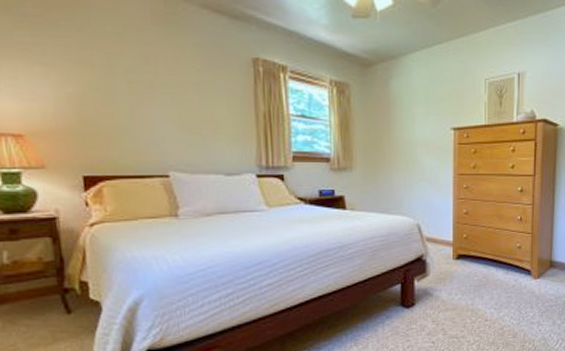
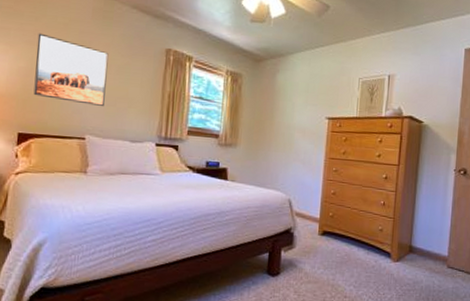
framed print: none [84,47,186,135] -> present [33,33,109,106]

